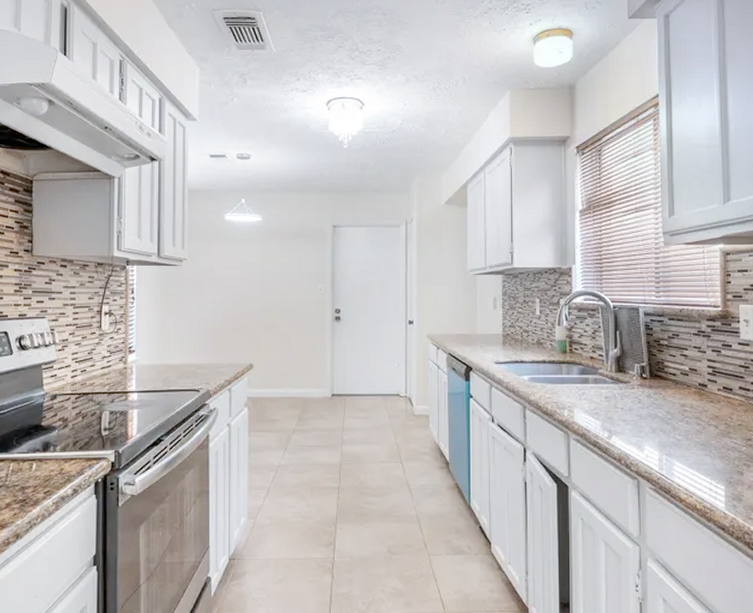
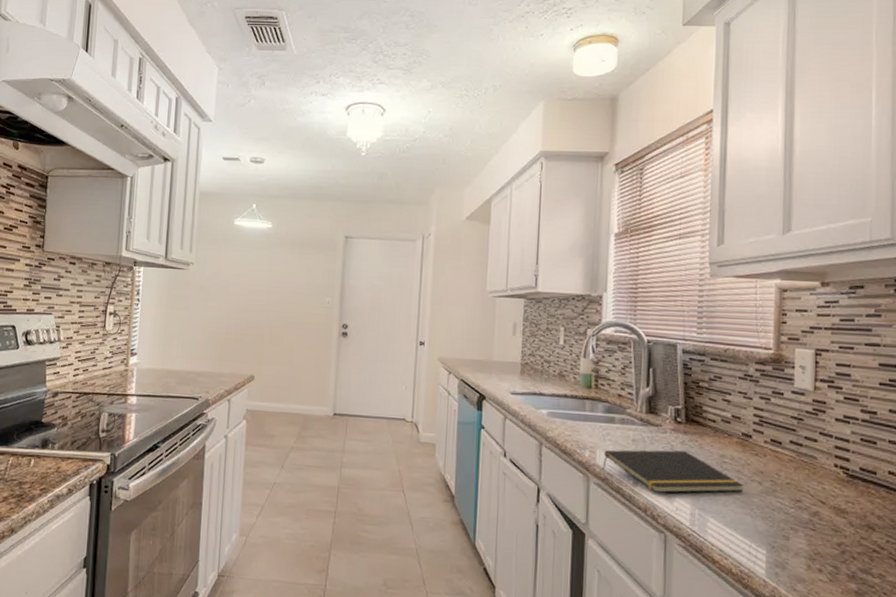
notepad: none [580,403,703,444] -> present [602,450,744,494]

